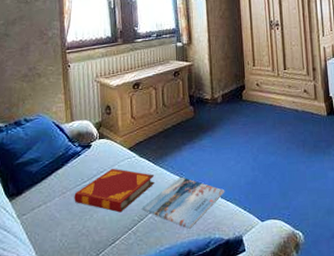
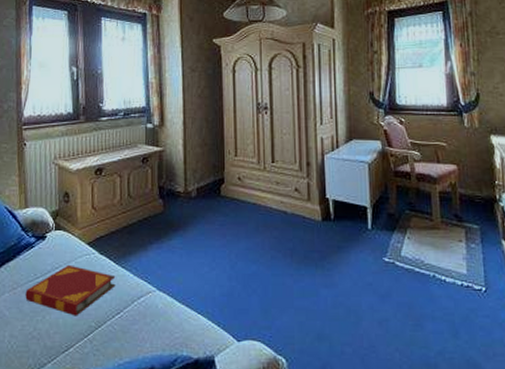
magazine: present [142,176,225,229] -> none [100,280,196,342]

